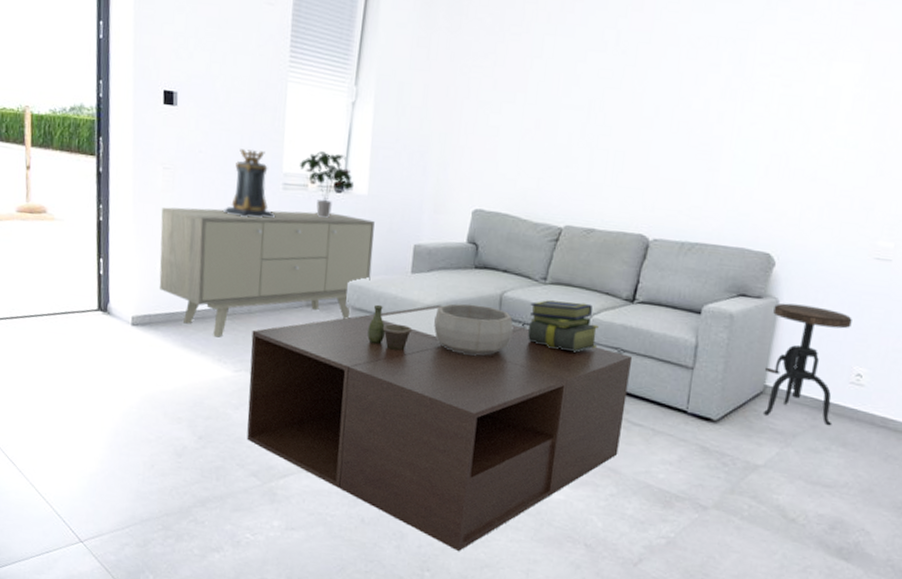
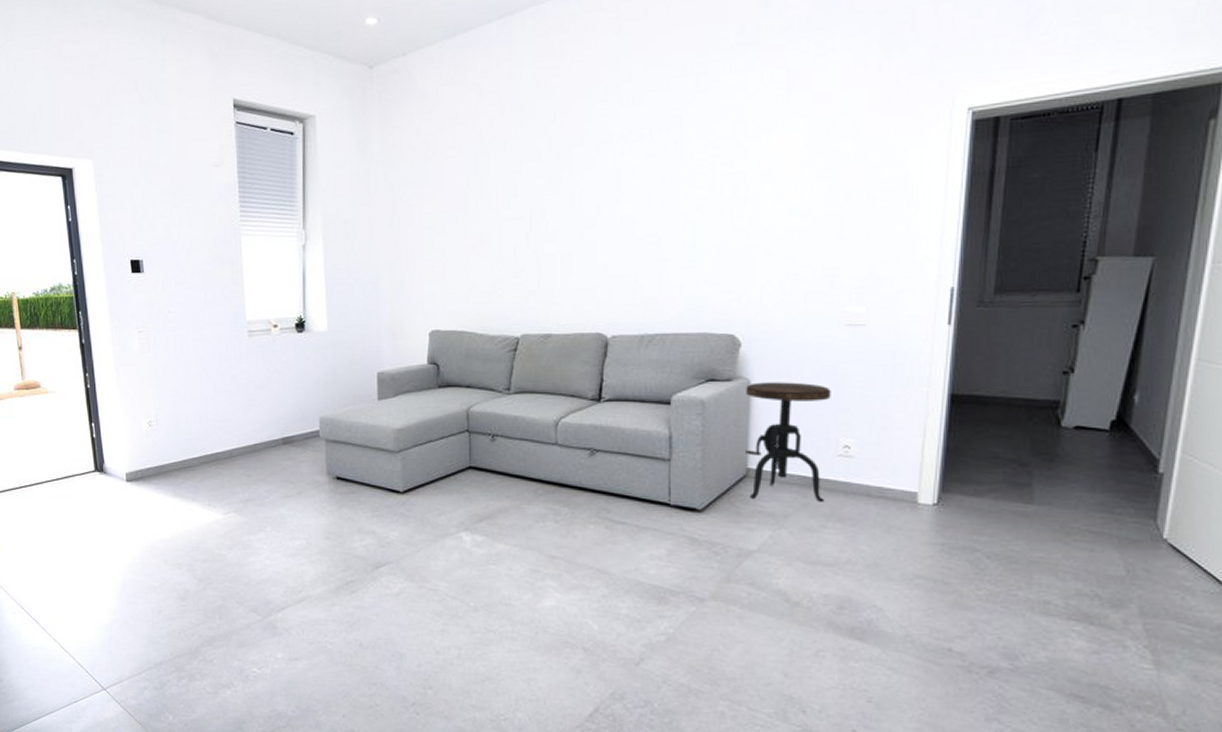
sideboard: present [159,207,375,338] -> none [140,352,340,484]
pedestal: present [223,149,276,218] -> none [197,303,245,368]
coffee table: present [247,304,633,551] -> none [236,427,607,666]
potted plant: present [300,151,355,218] -> none [261,295,314,358]
vase: present [367,304,411,351] -> none [344,434,385,476]
decorative bowl: present [434,303,513,356] -> none [406,423,484,473]
stack of books: present [527,300,599,353] -> none [497,408,568,458]

